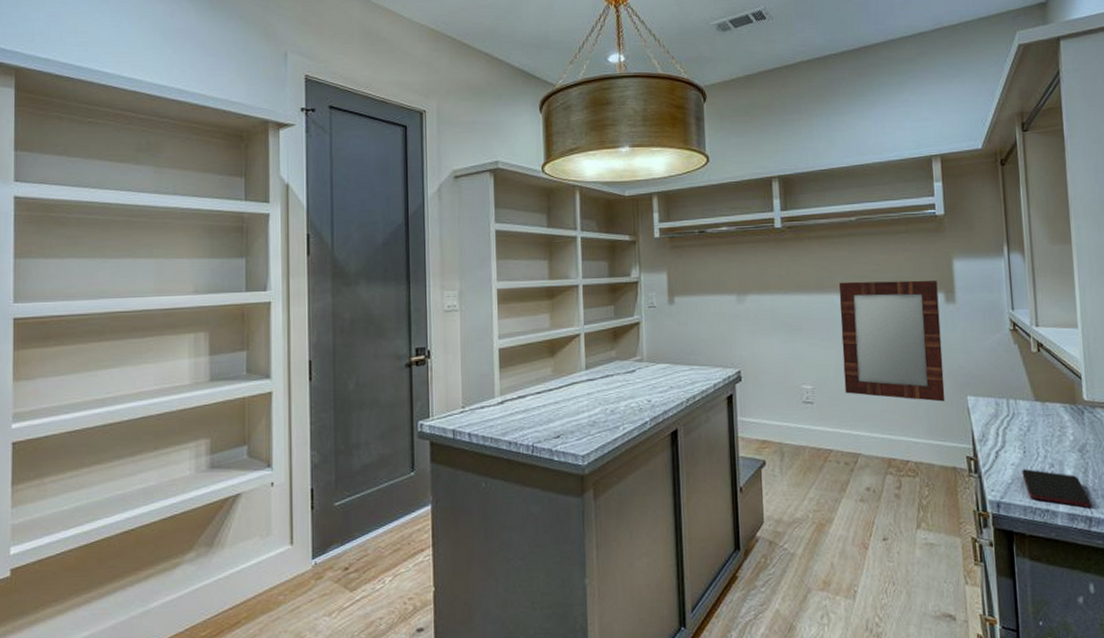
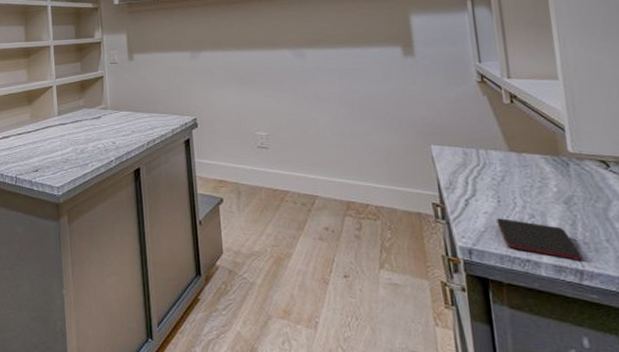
home mirror: present [839,280,945,402] -> none [290,35,407,150]

